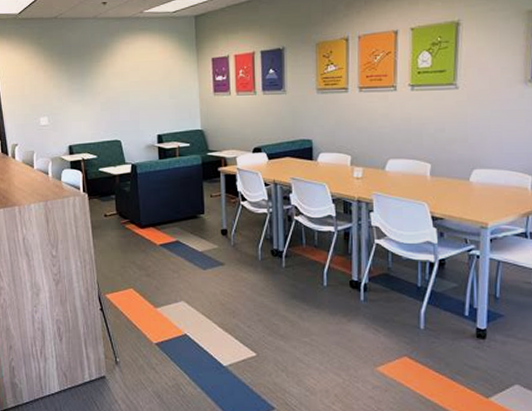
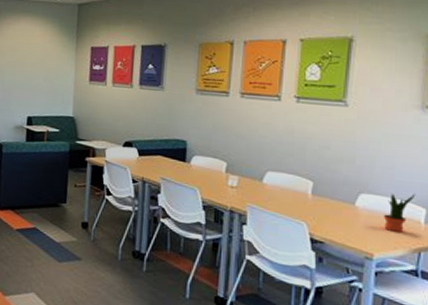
potted plant: none [494,163,523,200] -> present [383,193,416,232]

